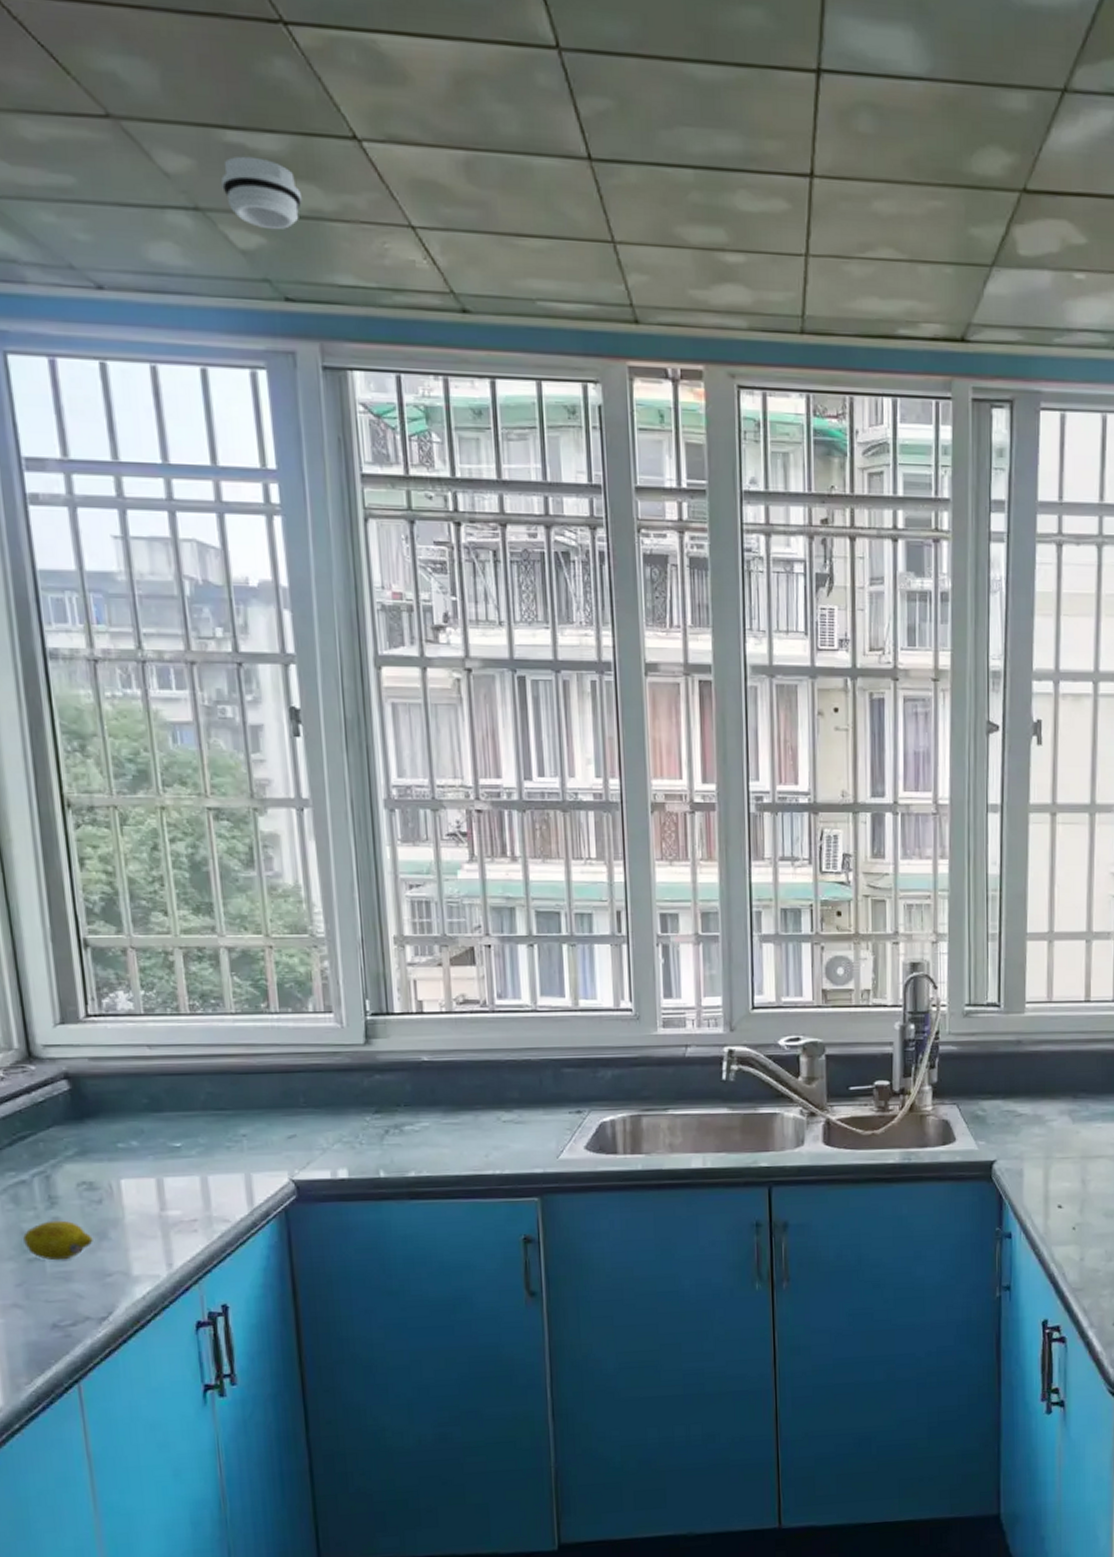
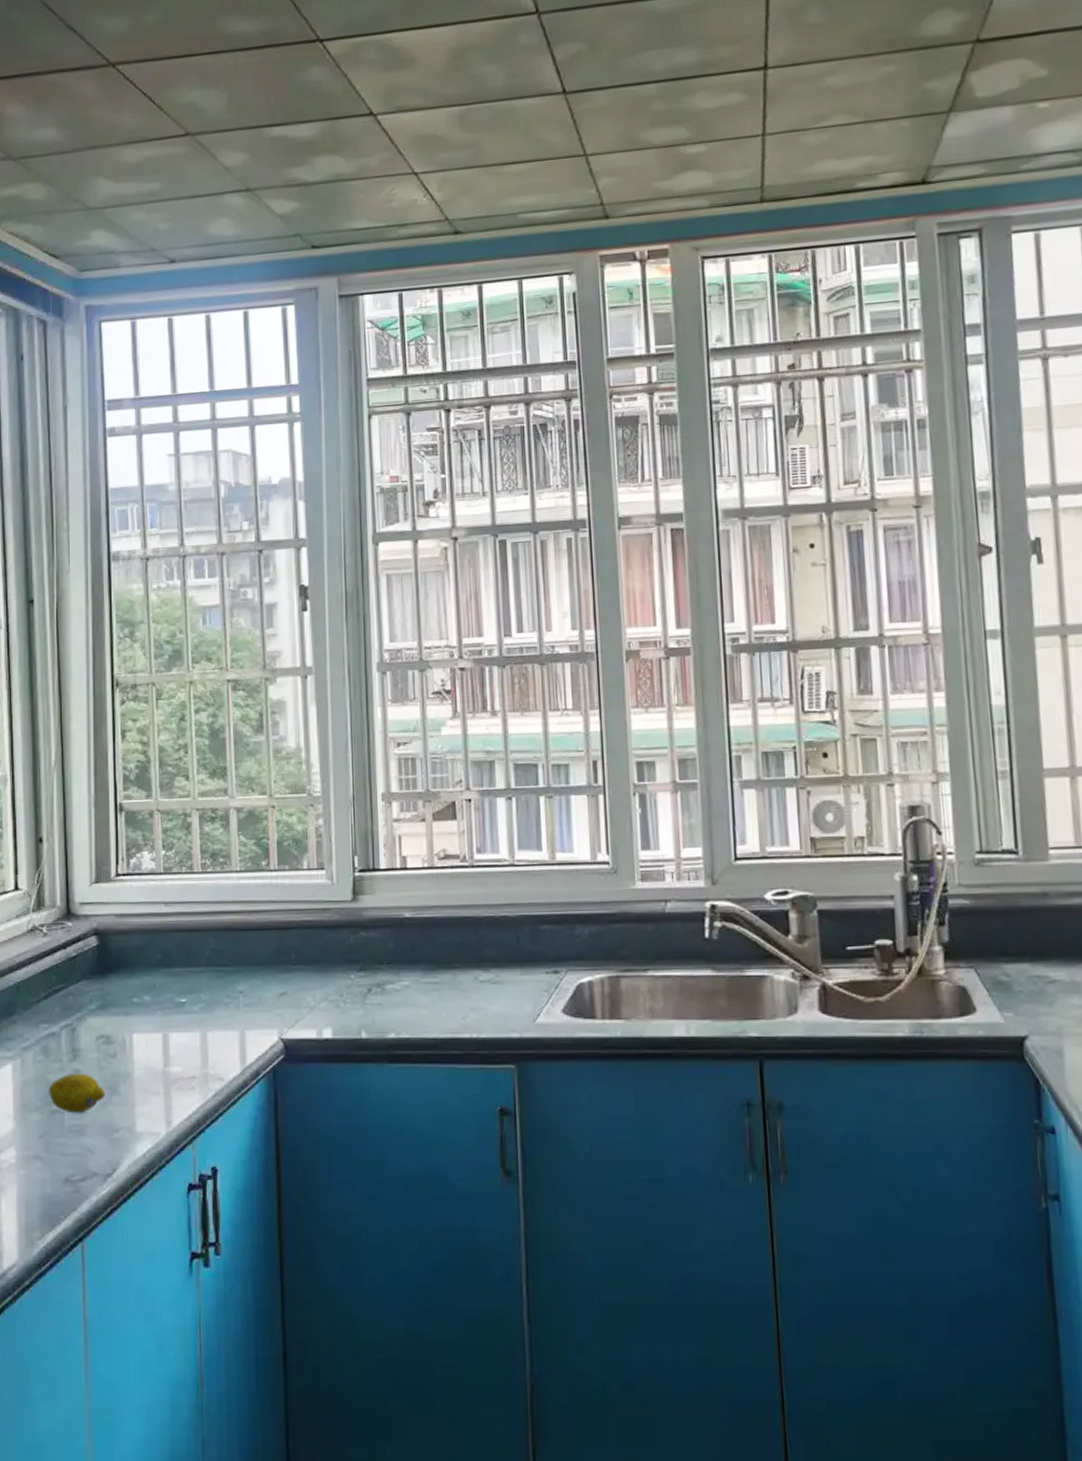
smoke detector: present [221,156,302,230] -> none [267,143,328,196]

